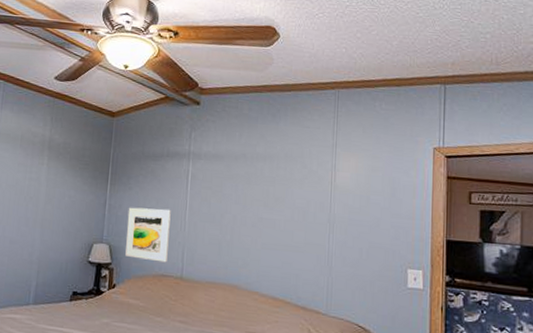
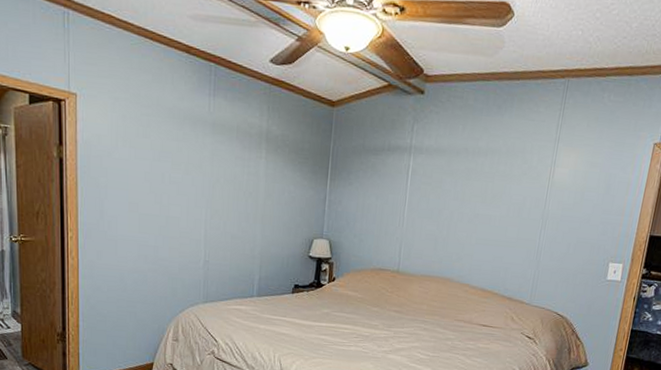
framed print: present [125,207,171,263] -> none [345,203,390,257]

